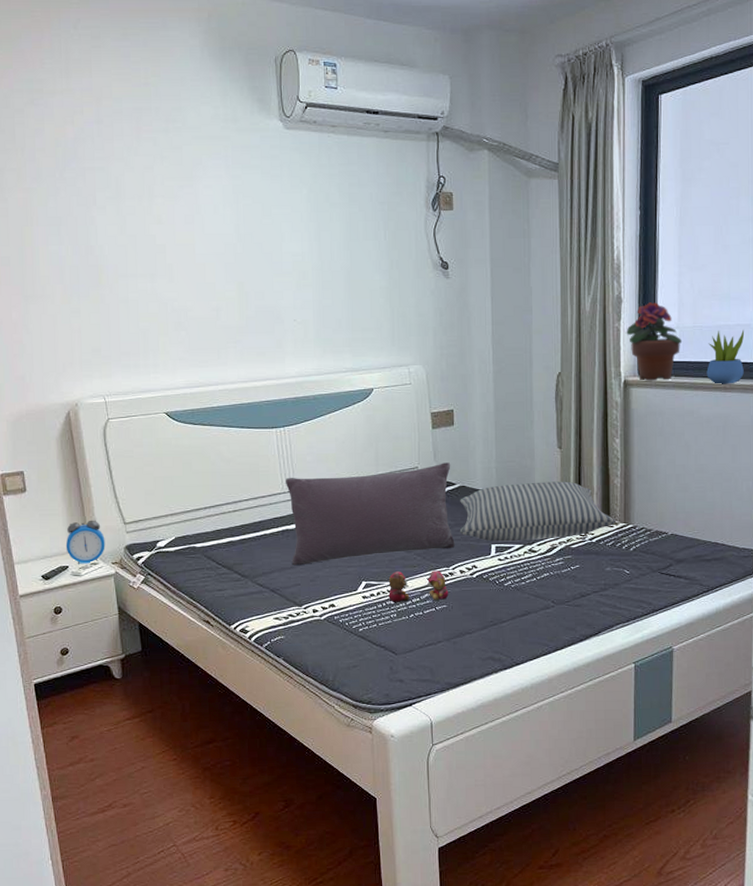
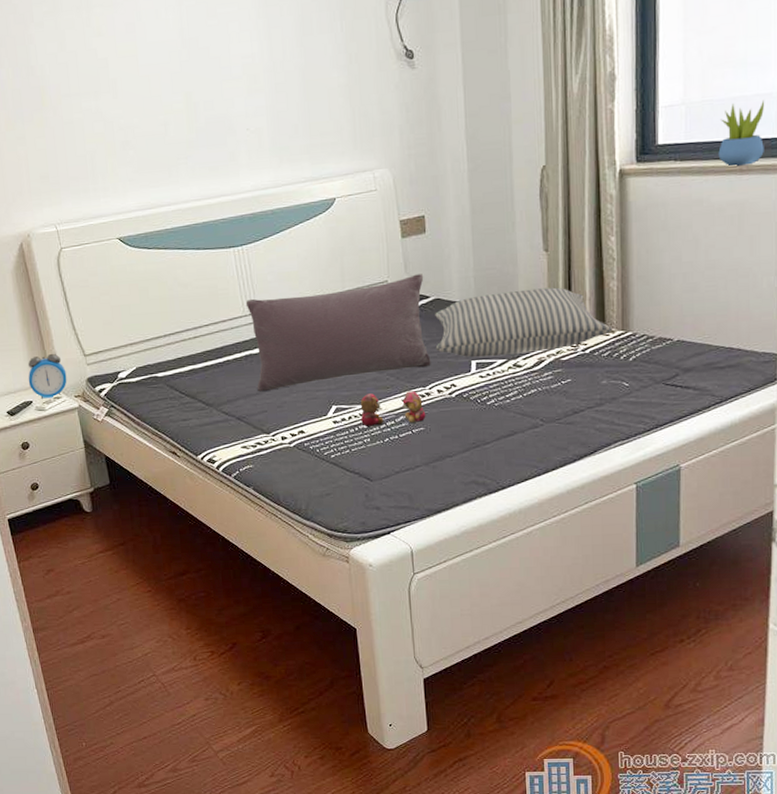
potted flower: present [626,302,683,381] -> none [621,76,689,169]

